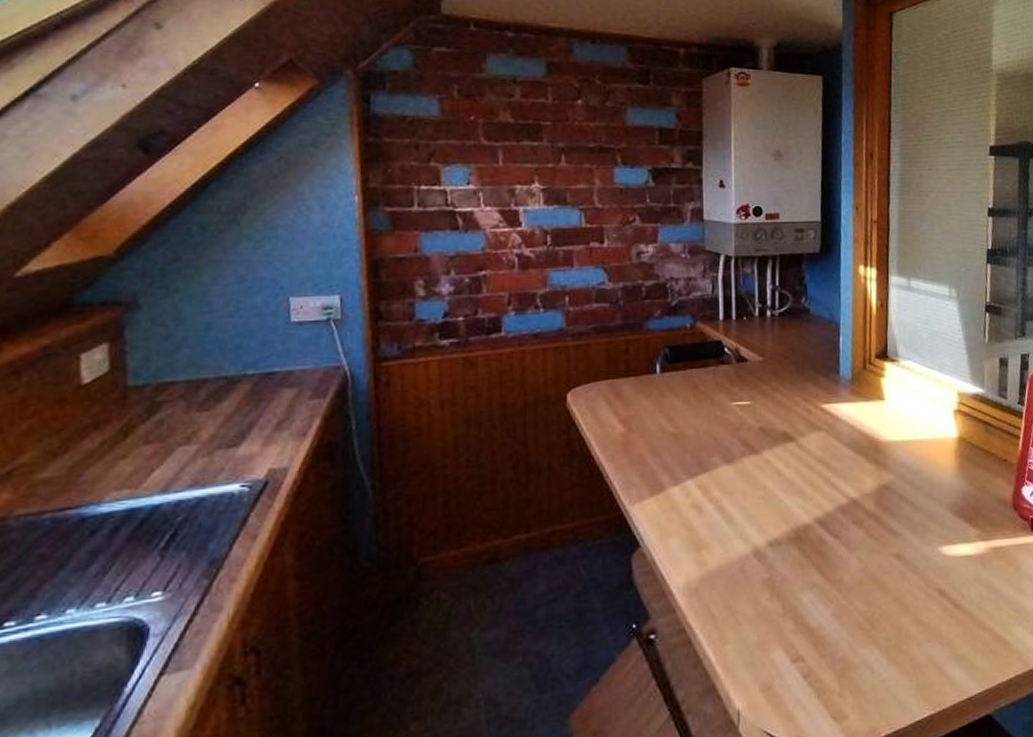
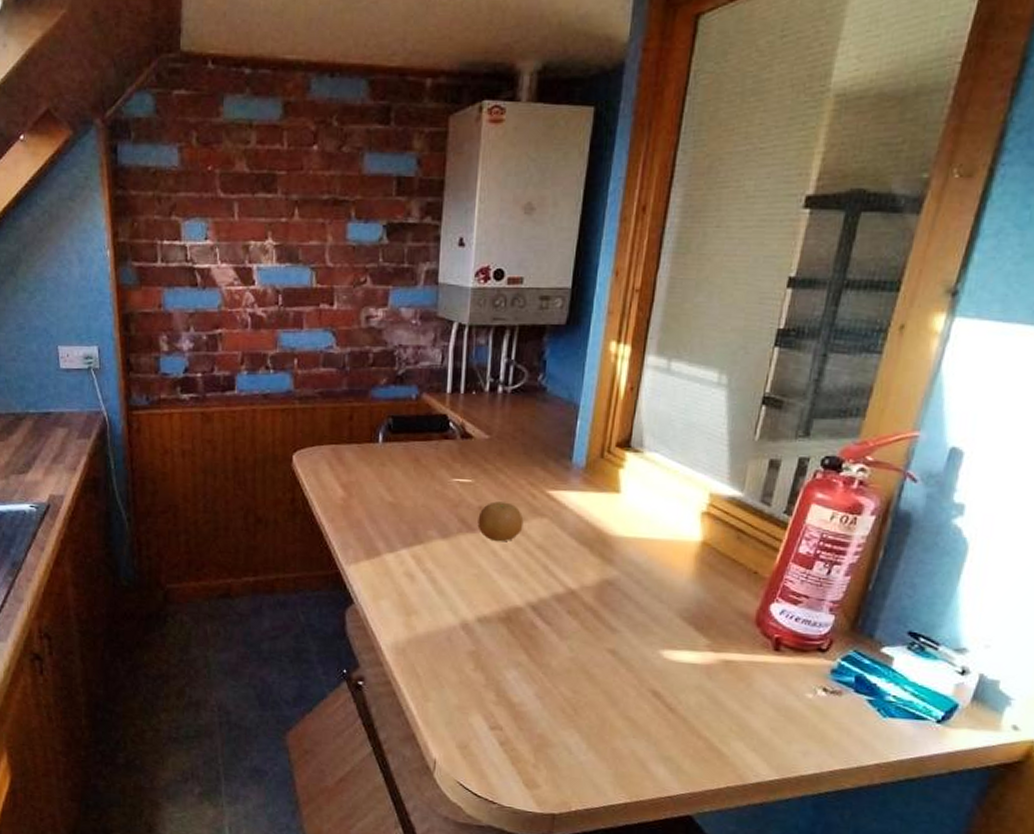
fruit: none [759,420,803,461] -> present [477,501,524,542]

